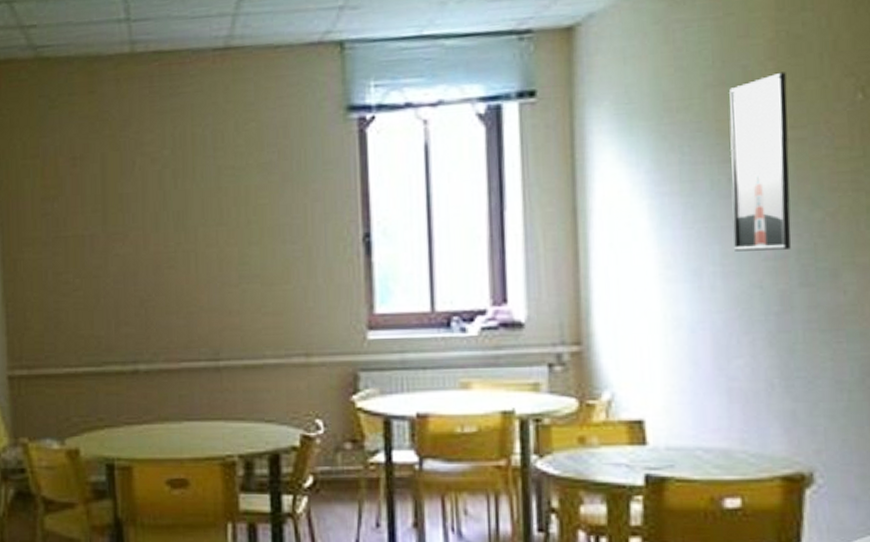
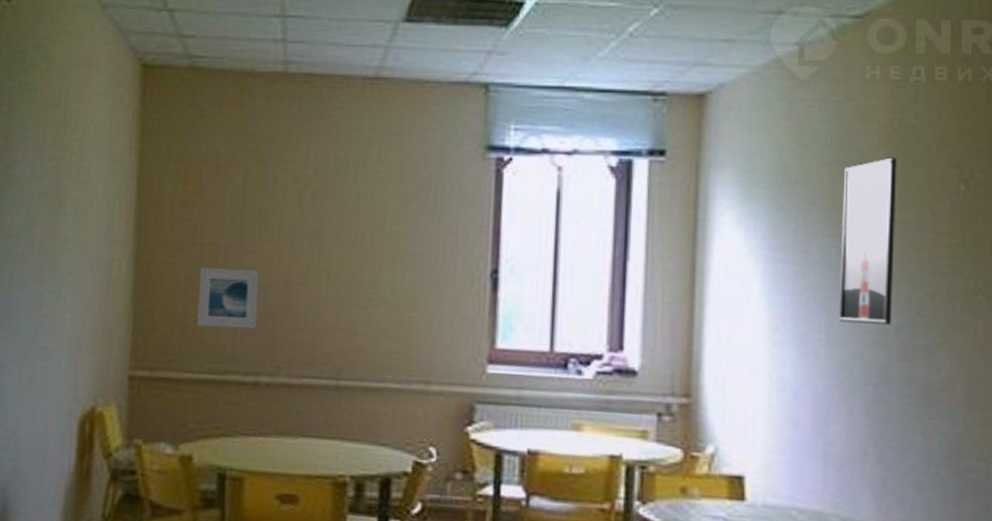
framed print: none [67,258,129,320] -> present [197,268,259,329]

